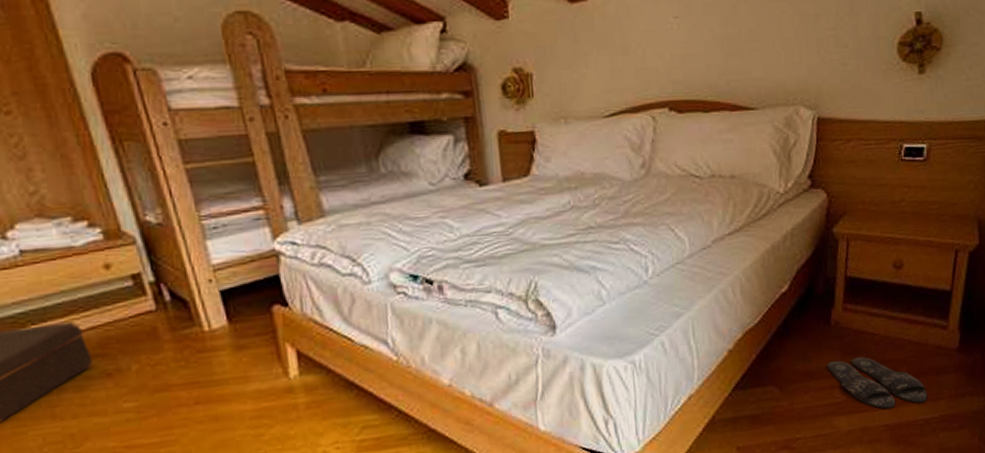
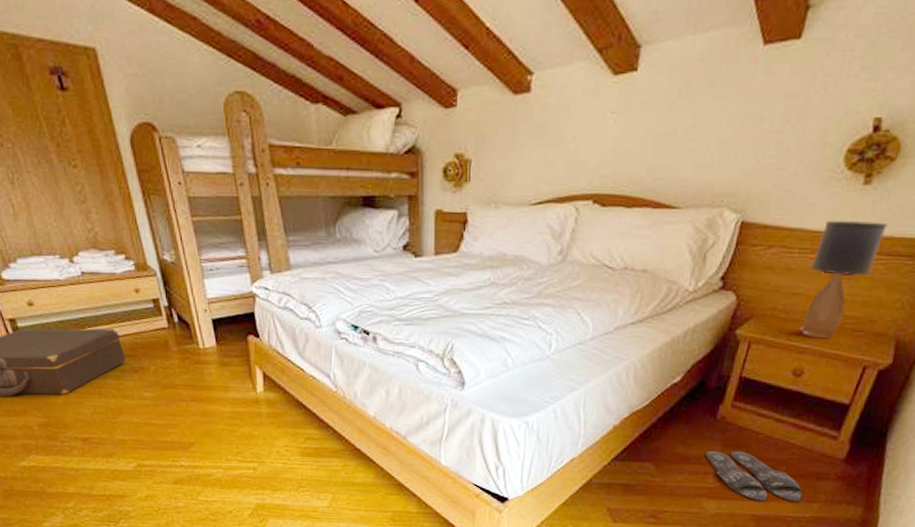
table lamp: none [888,108,947,227] -> present [800,221,888,339]

